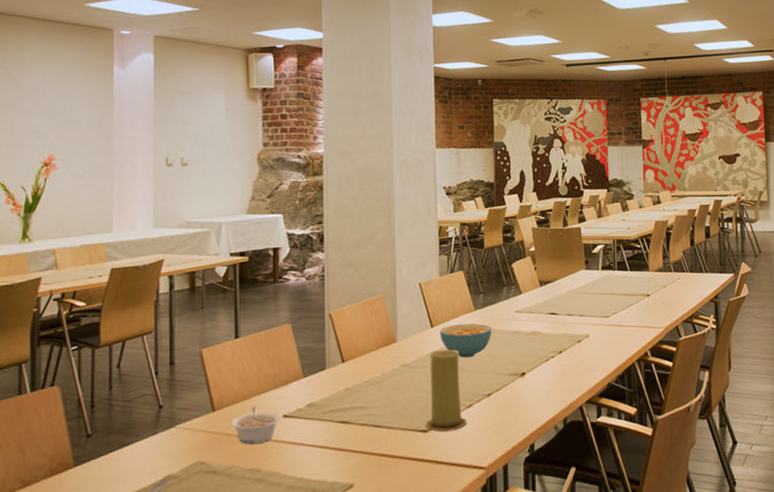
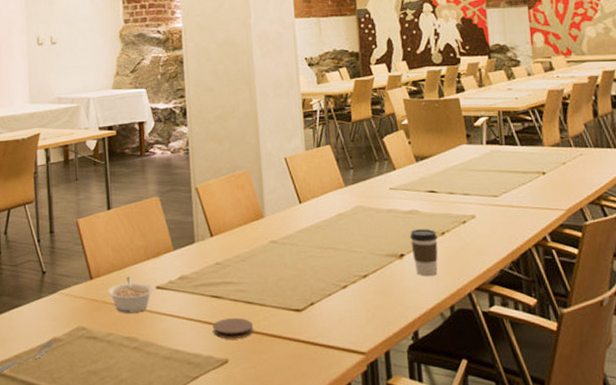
coaster: none [339,441,381,464] -> present [212,317,254,339]
candle: present [425,349,467,432] -> none [298,227,343,312]
cereal bowl: present [439,323,492,358] -> none [308,200,365,236]
coffee cup: none [531,348,556,393] -> present [410,229,438,277]

